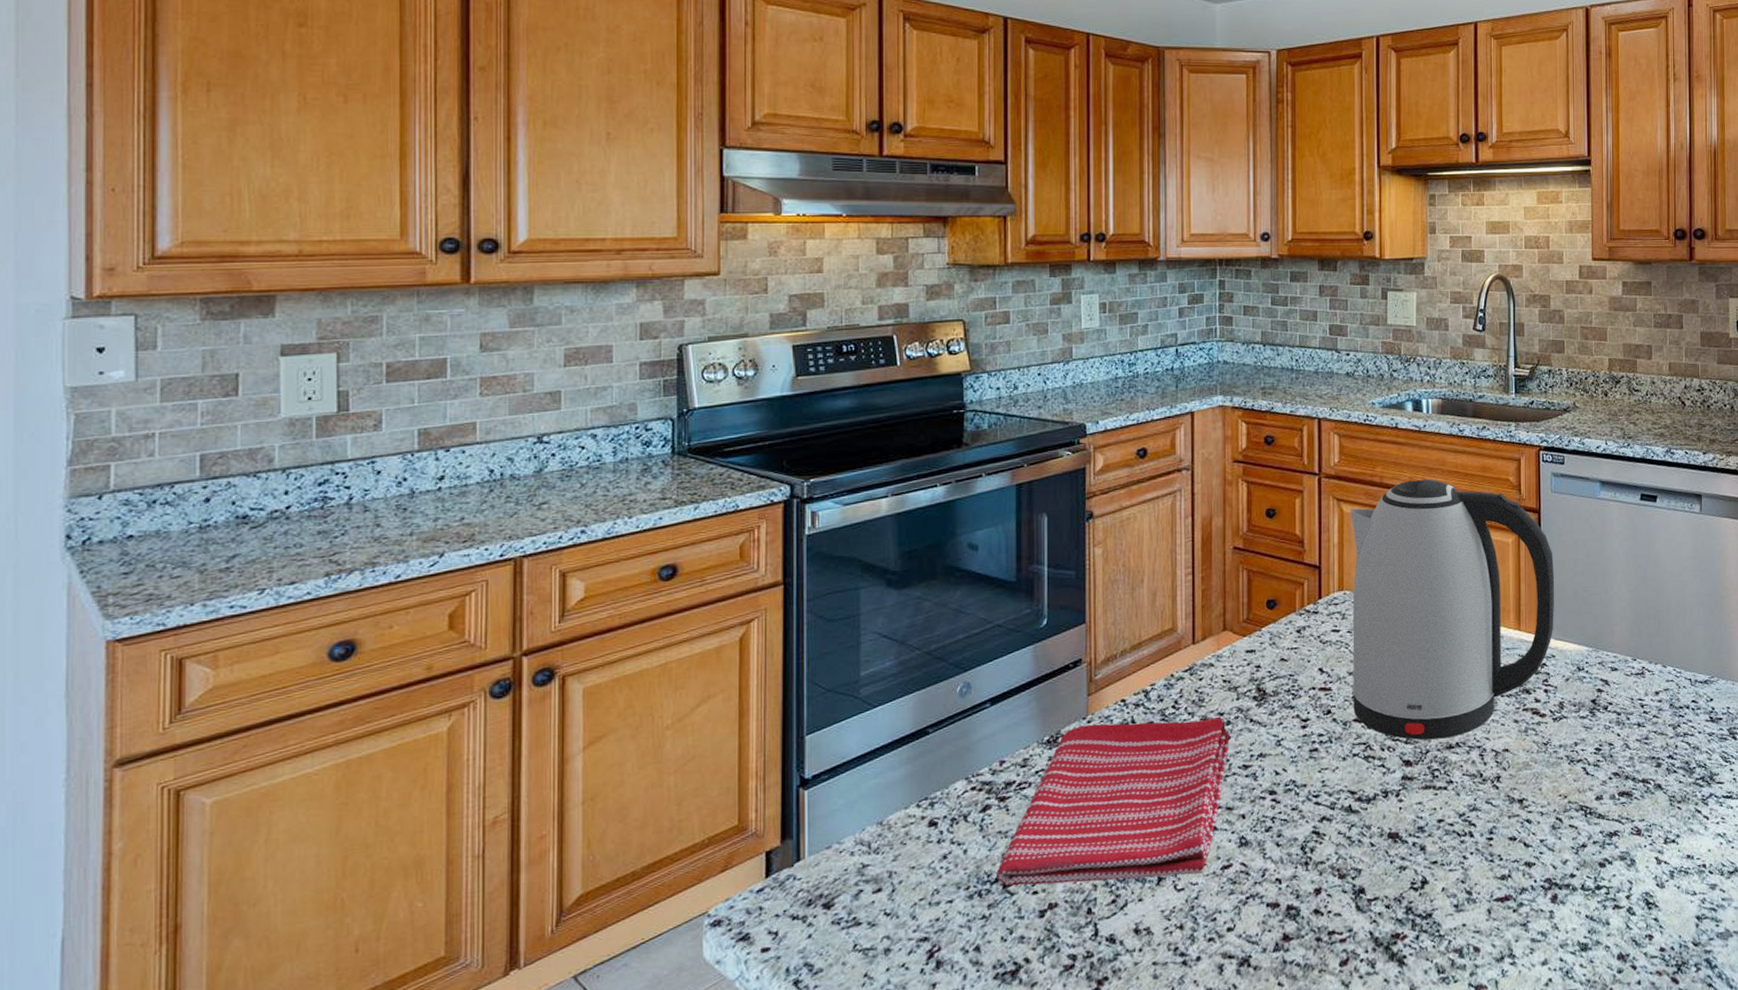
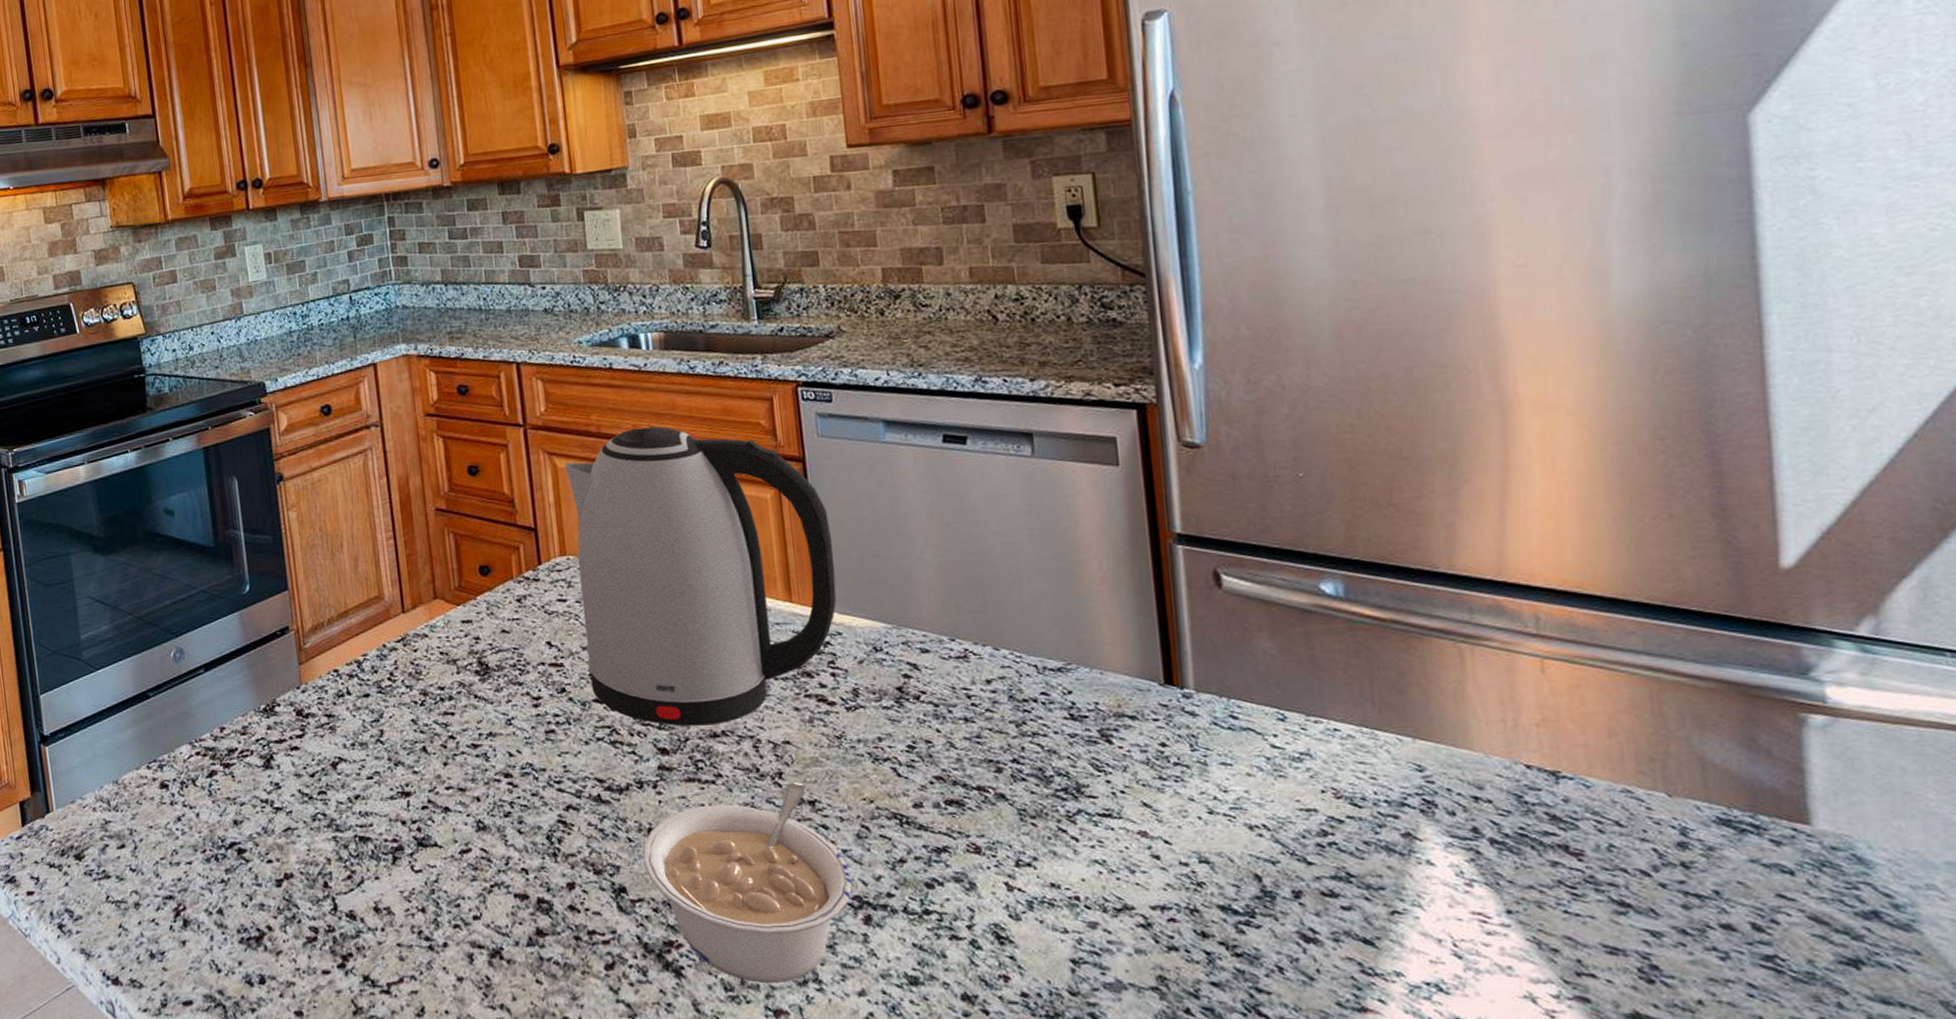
dish towel: present [995,716,1230,886] -> none [229,690,455,856]
legume: none [1382,784,1546,964] -> present [643,782,853,984]

